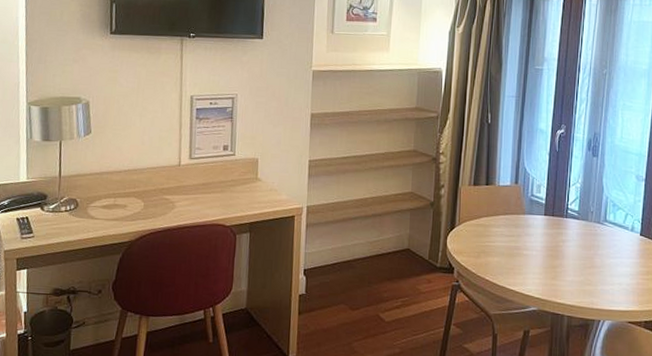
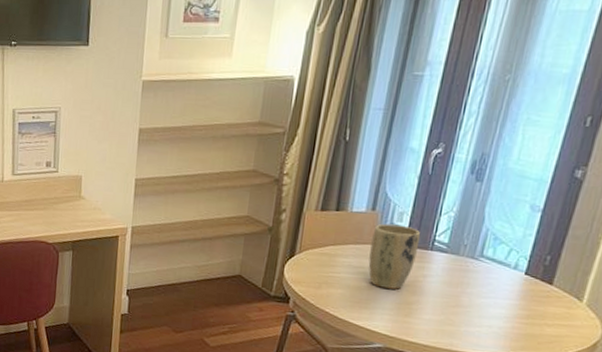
plant pot: none [517,195,556,255] -> present [368,223,421,290]

